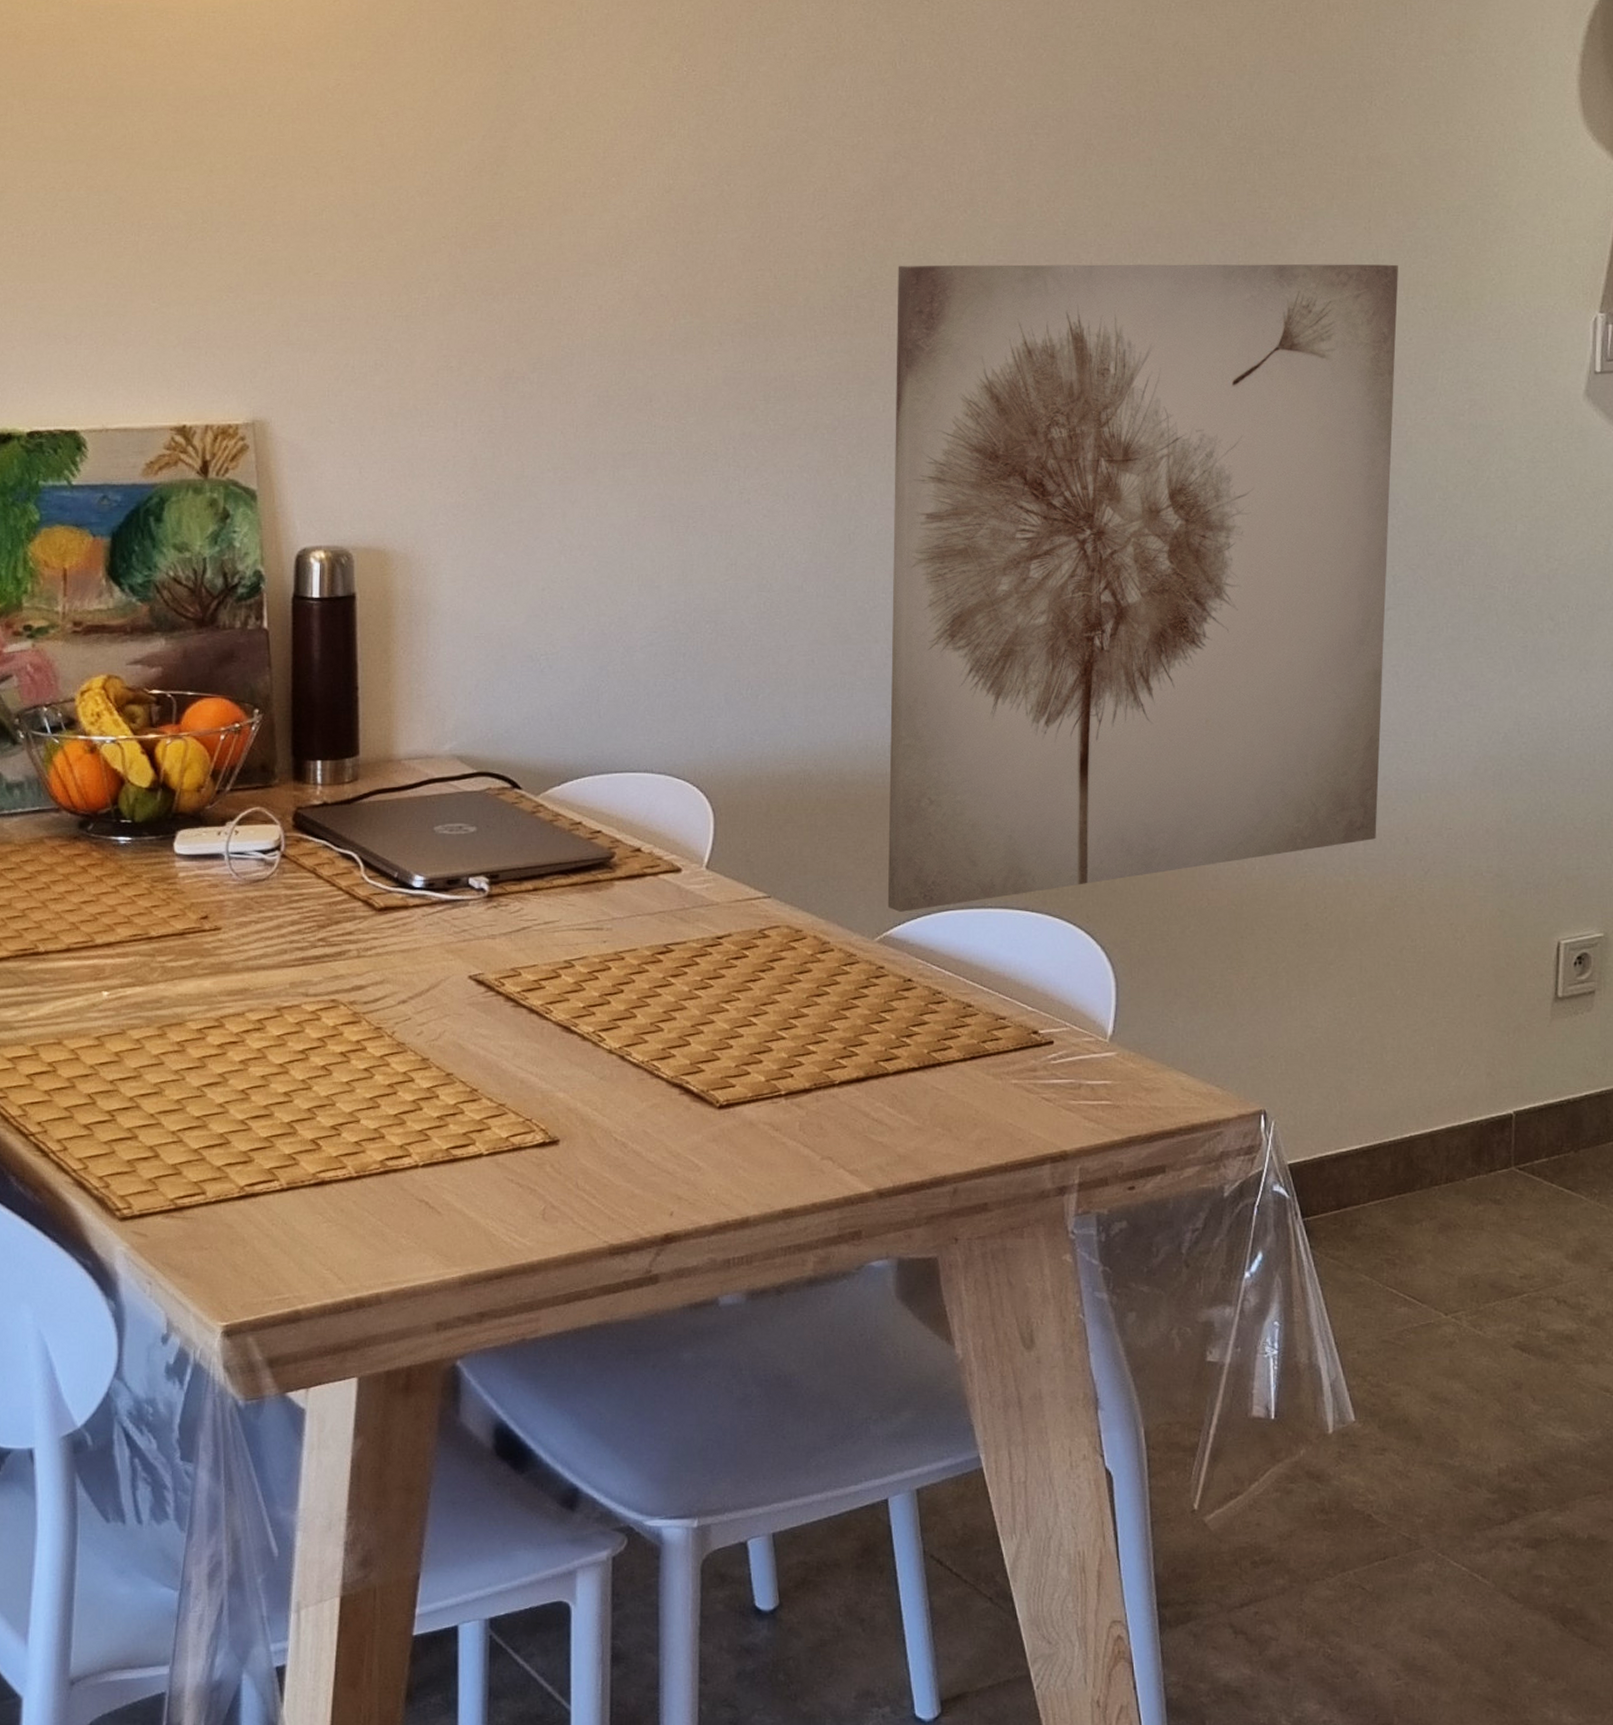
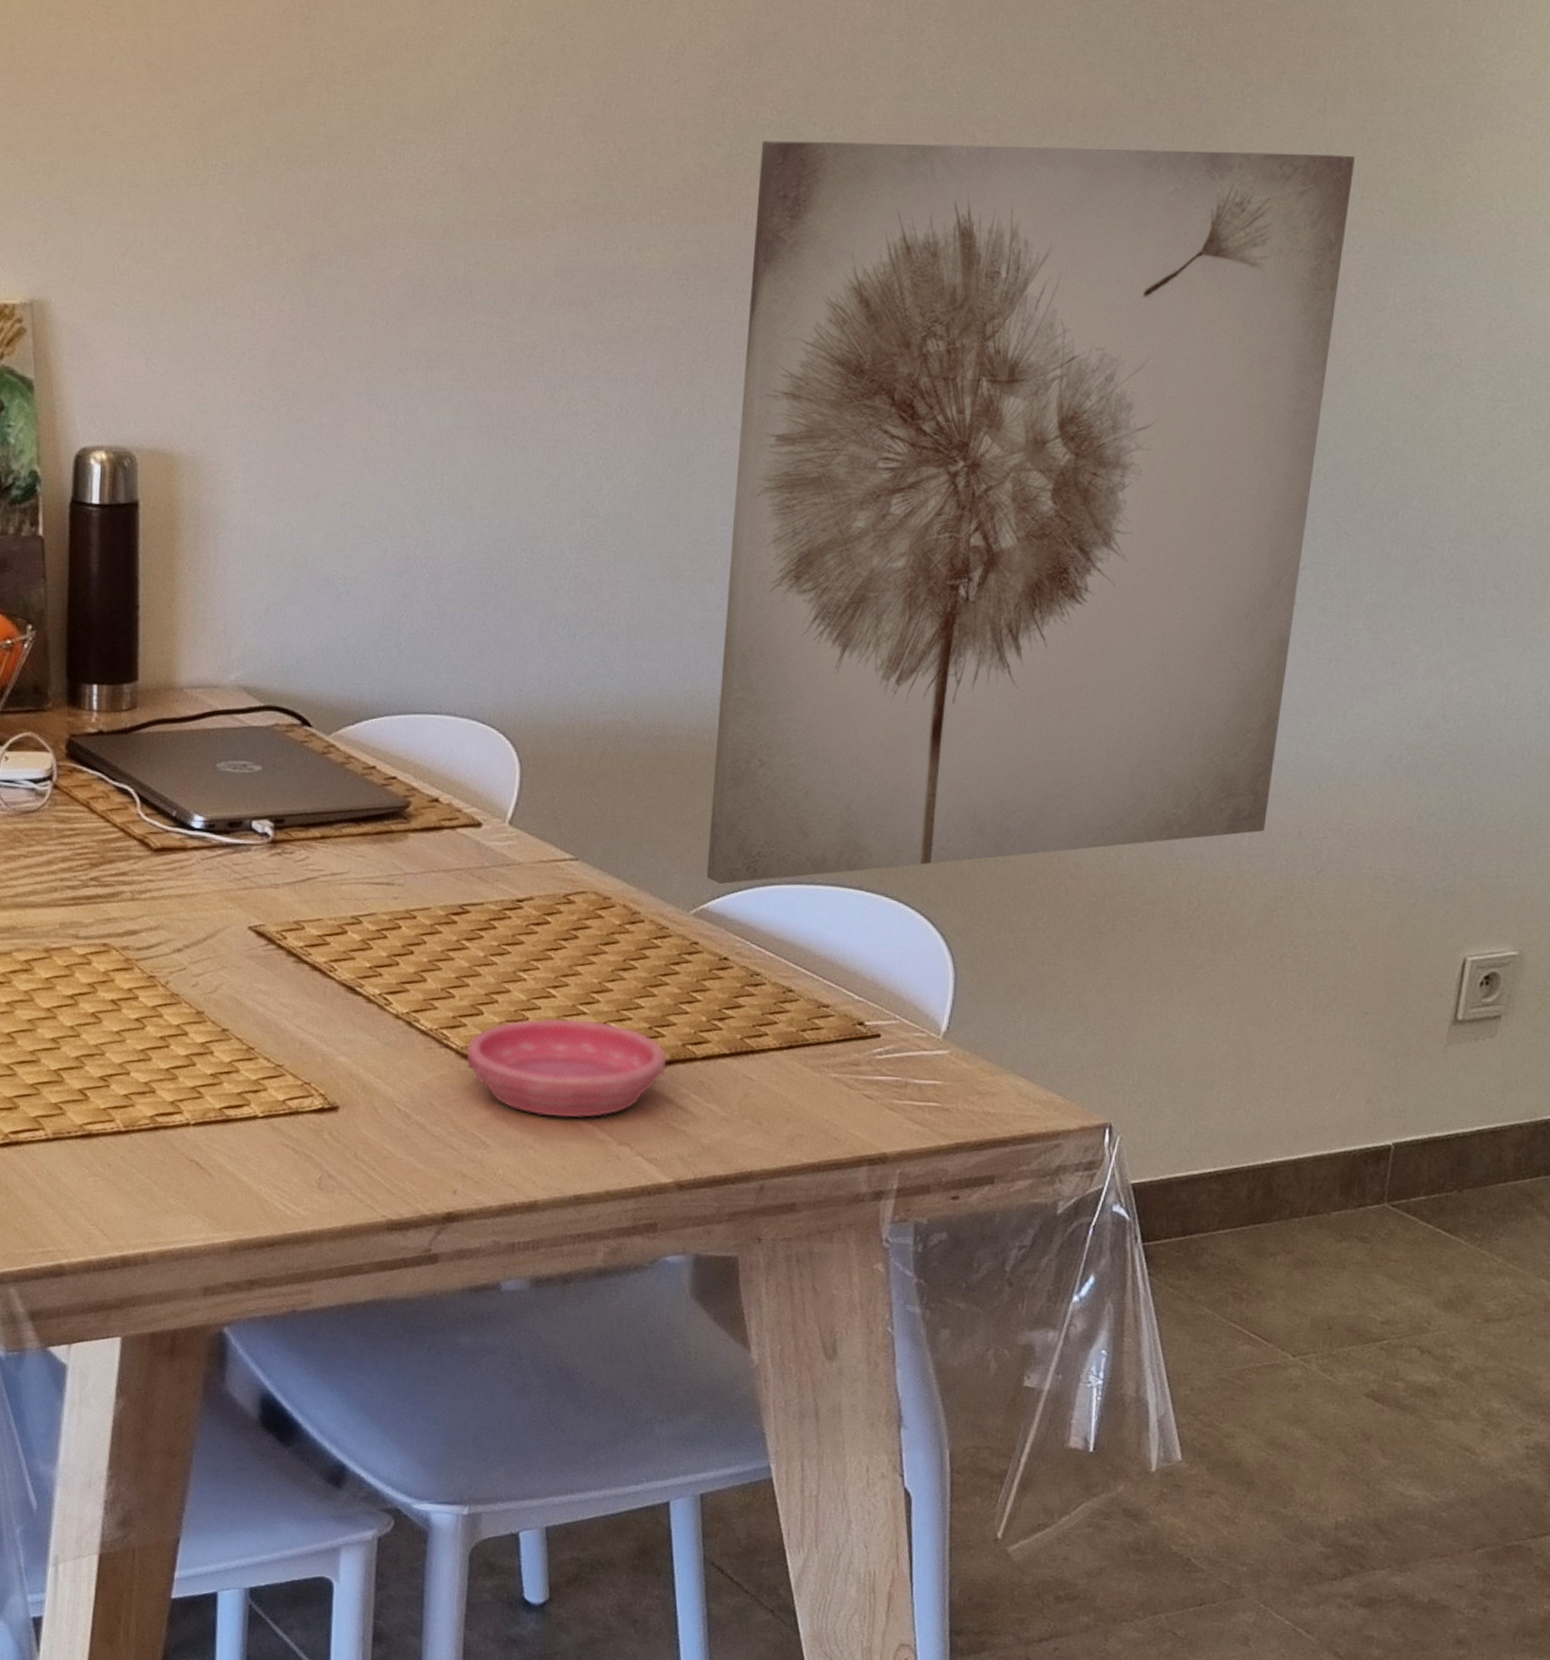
saucer: none [676,1044,861,1137] -> present [466,1018,667,1119]

